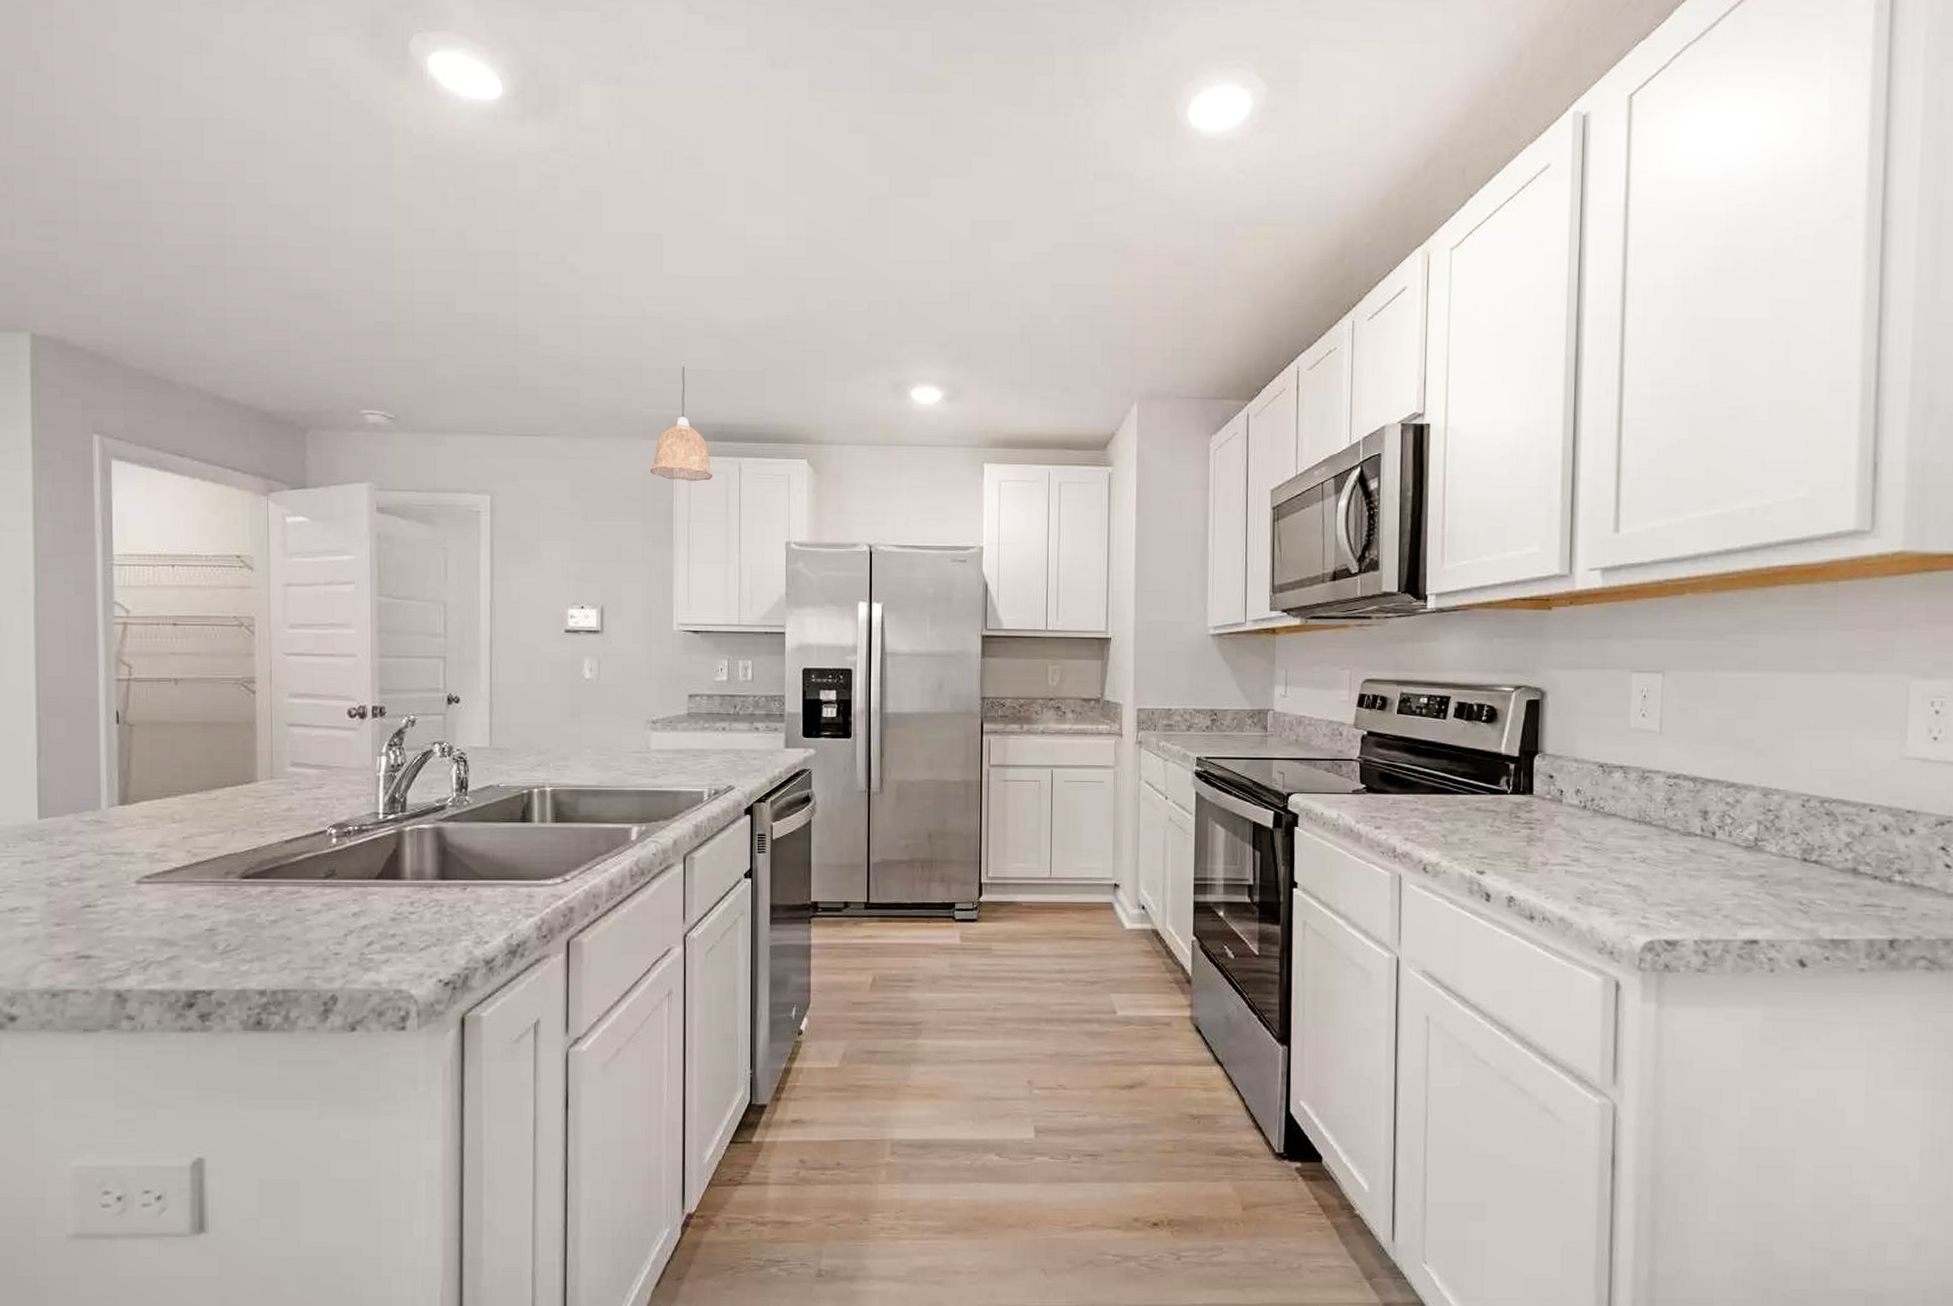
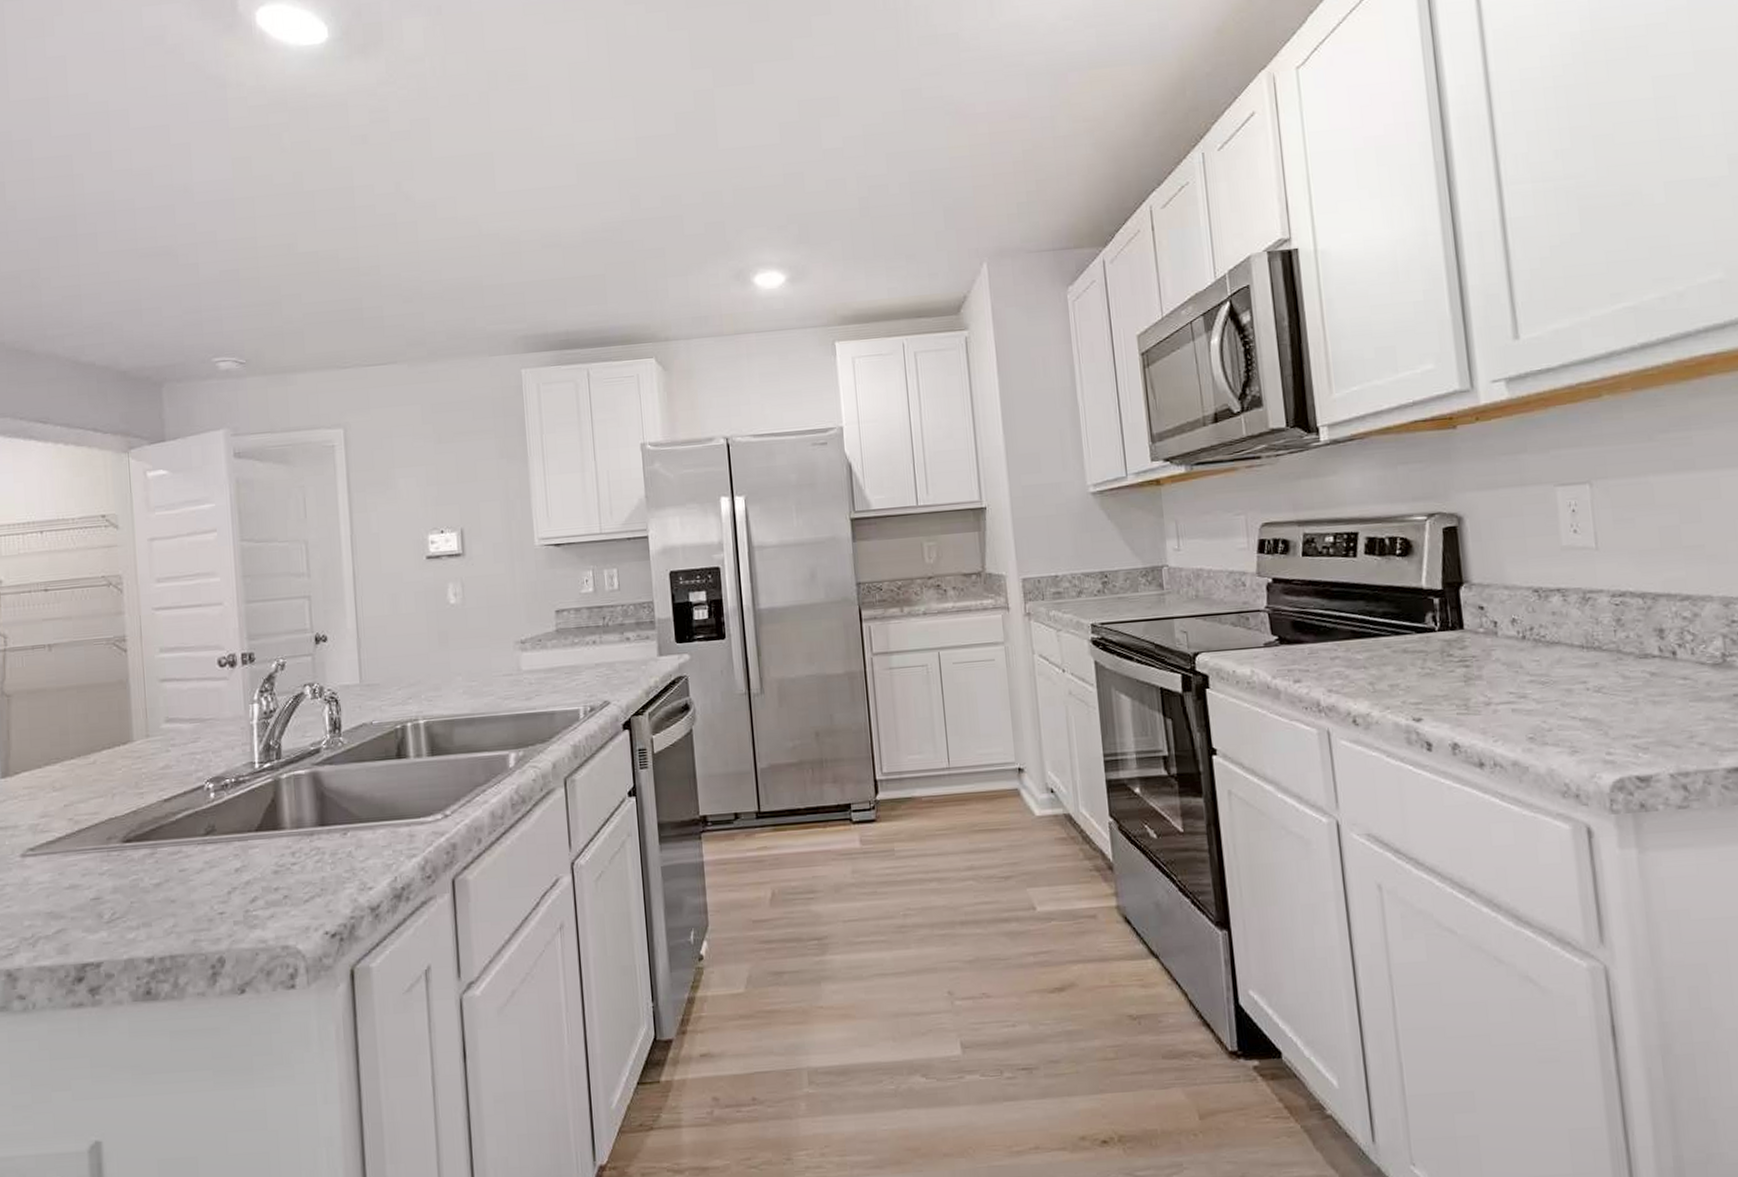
pendant lamp: present [650,366,714,482] -> none [498,279,563,394]

